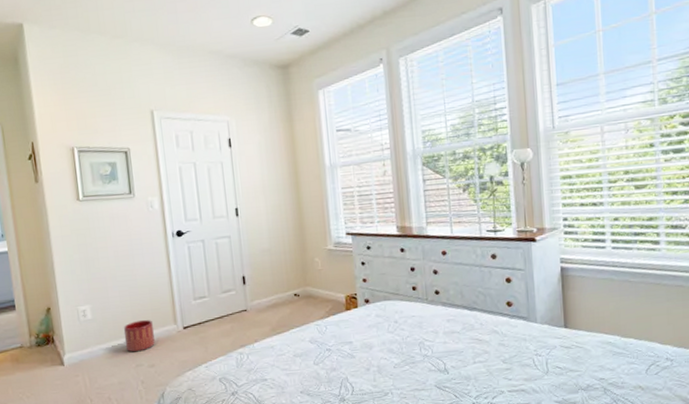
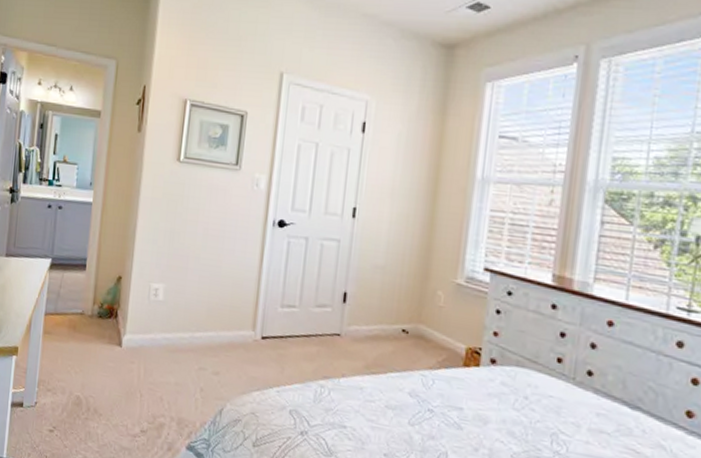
planter: present [123,319,156,352] -> none [192,315,229,353]

